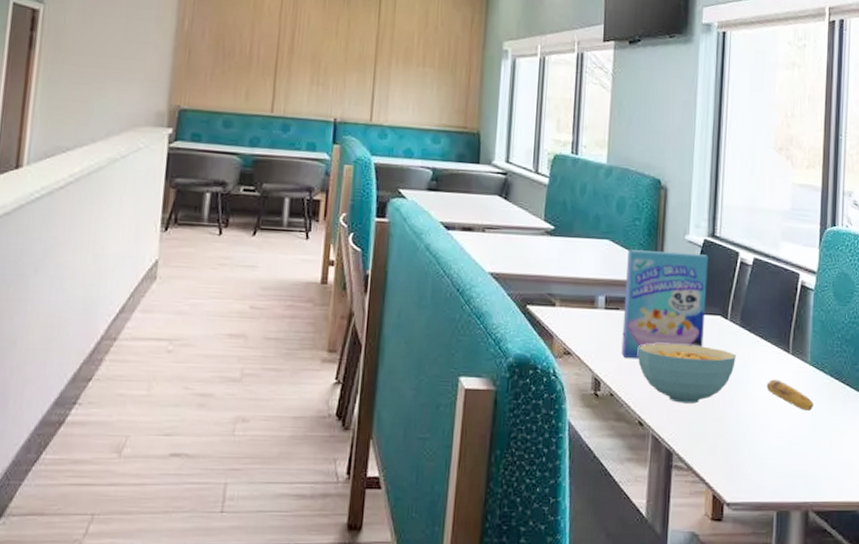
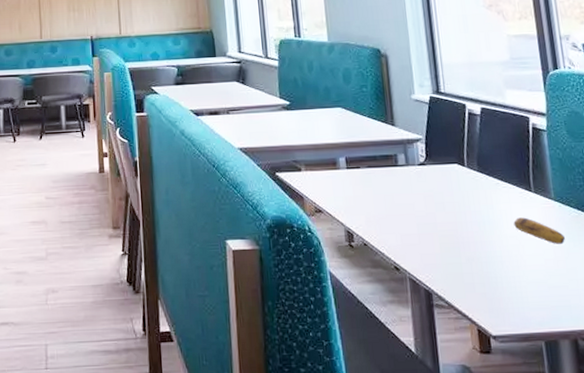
cereal box: present [621,250,708,359] -> none [360,110,445,211]
cereal bowl: present [637,343,736,404] -> none [383,193,479,247]

